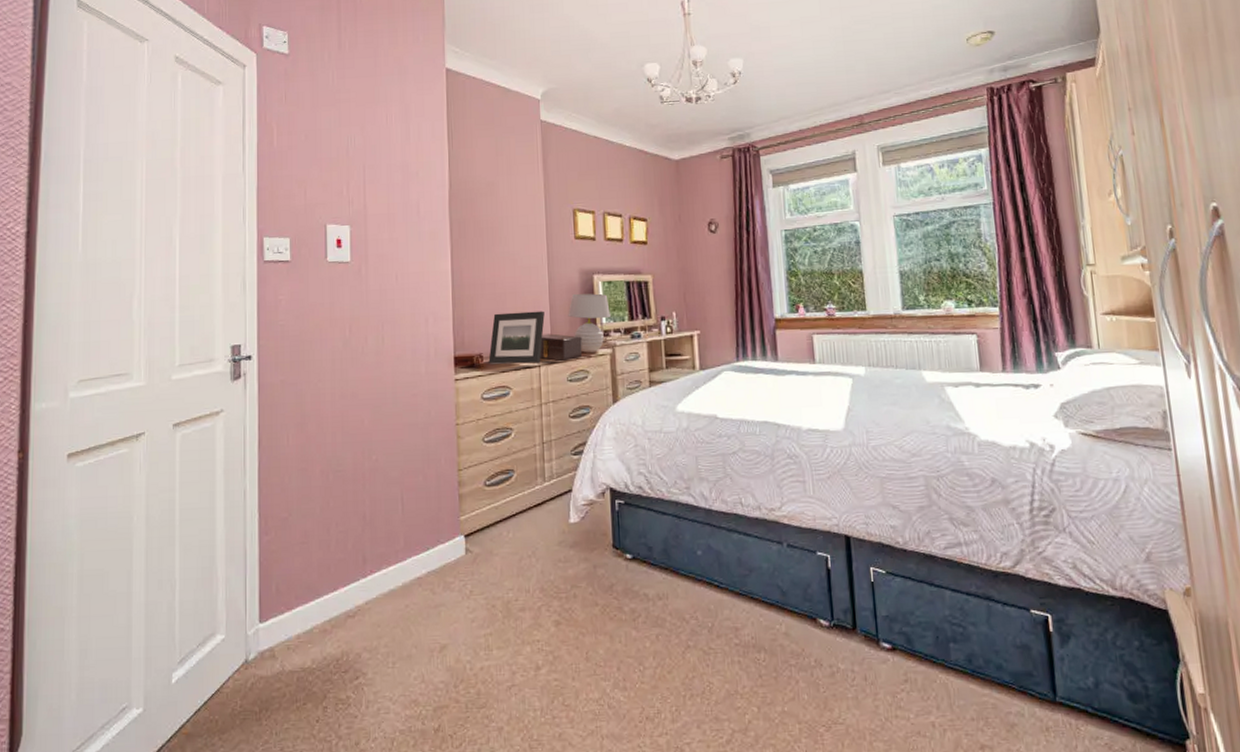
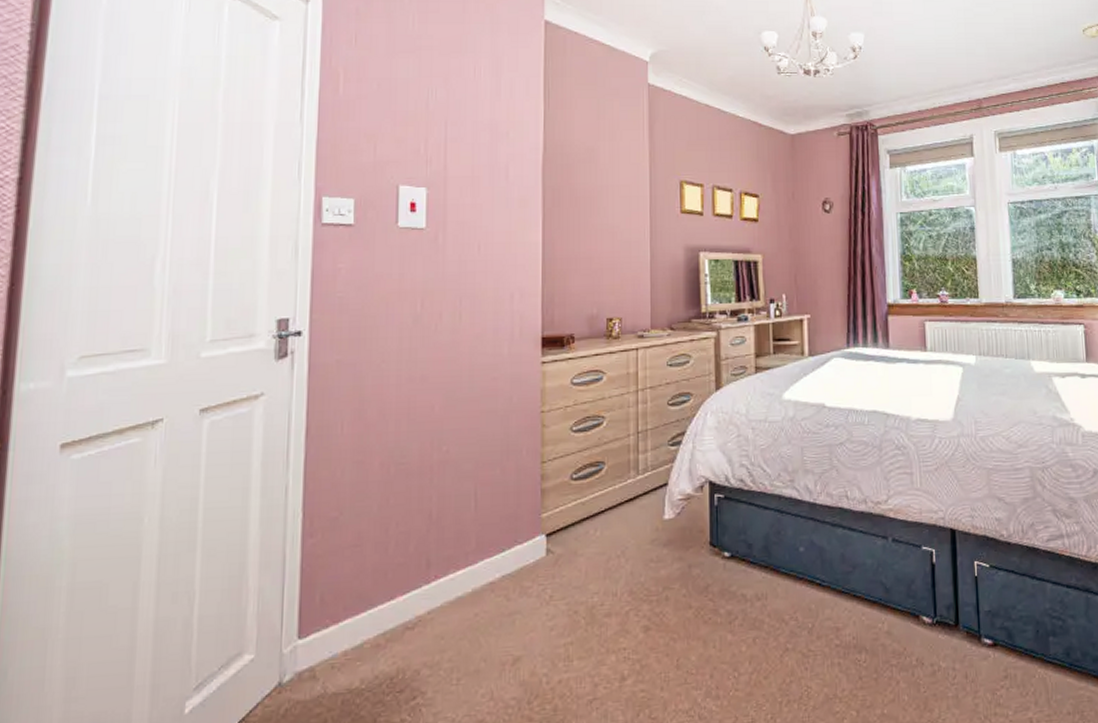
picture frame: present [488,311,545,365] -> none [580,289,645,347]
jewelry box: present [540,333,583,362] -> none [638,314,685,345]
table lamp: present [568,293,610,353] -> none [670,271,716,335]

